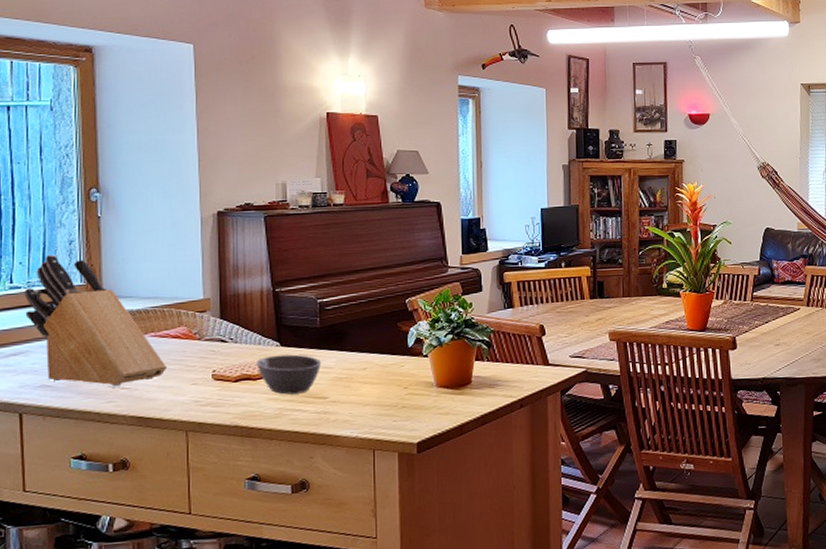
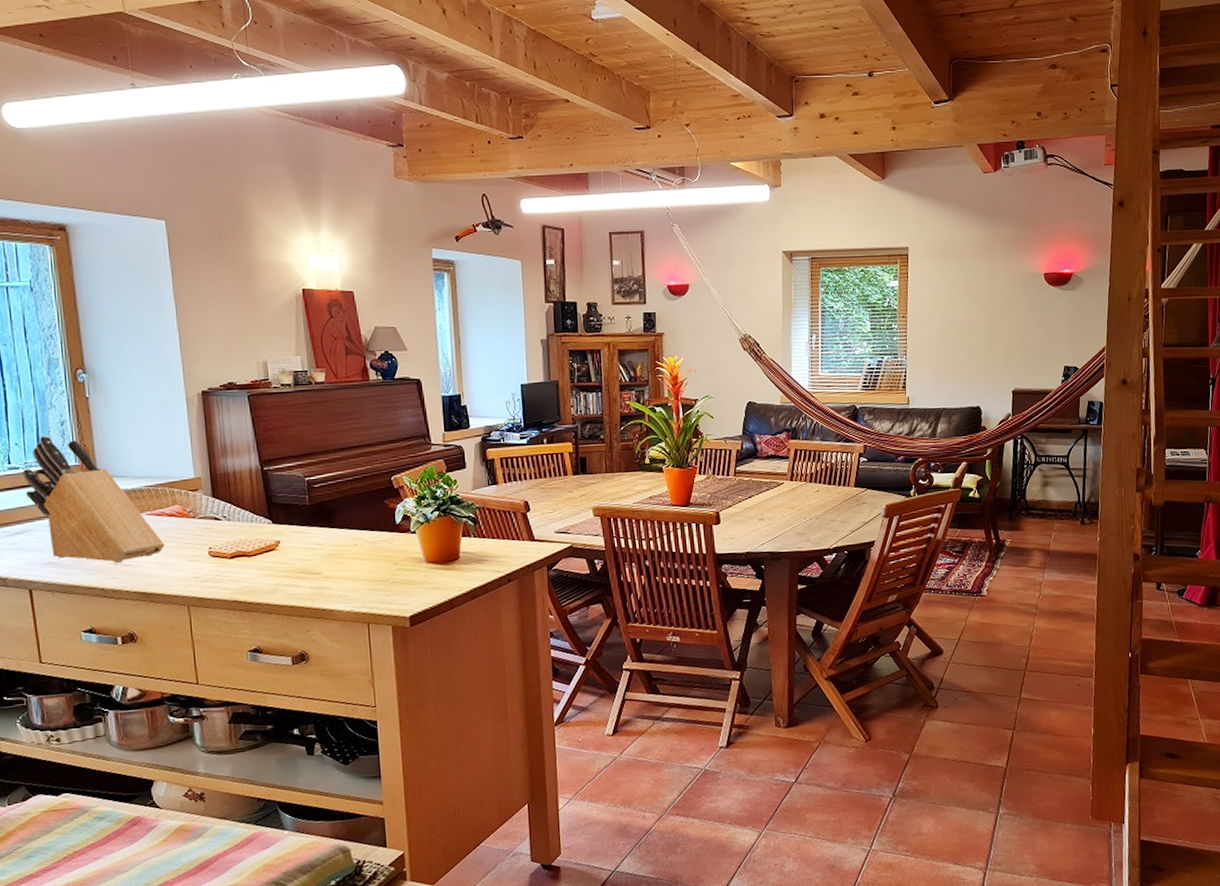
bowl: present [256,354,322,395] -> none [250,531,314,571]

